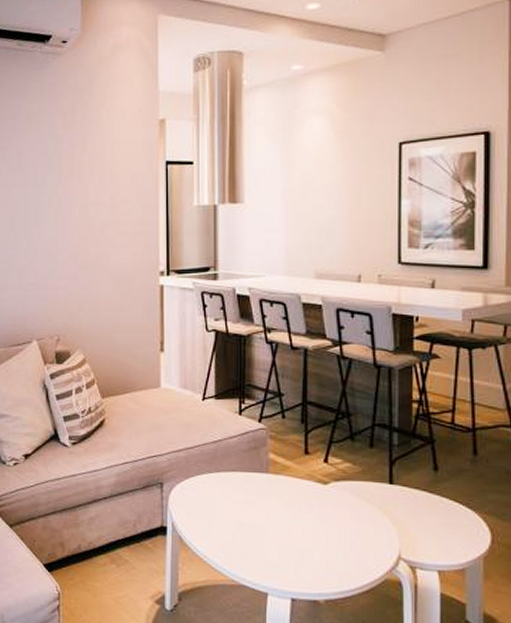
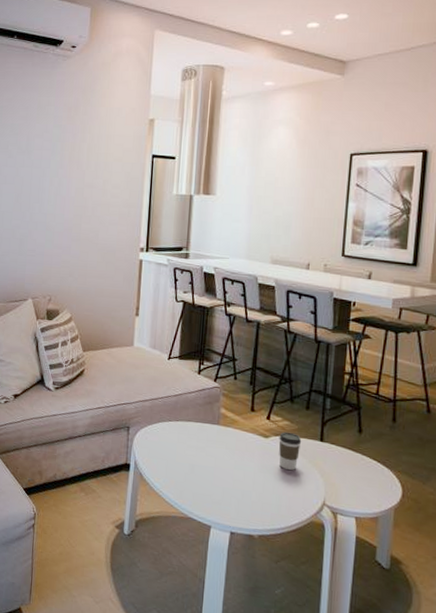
coffee cup: none [340,475,368,520] -> present [279,432,302,470]

